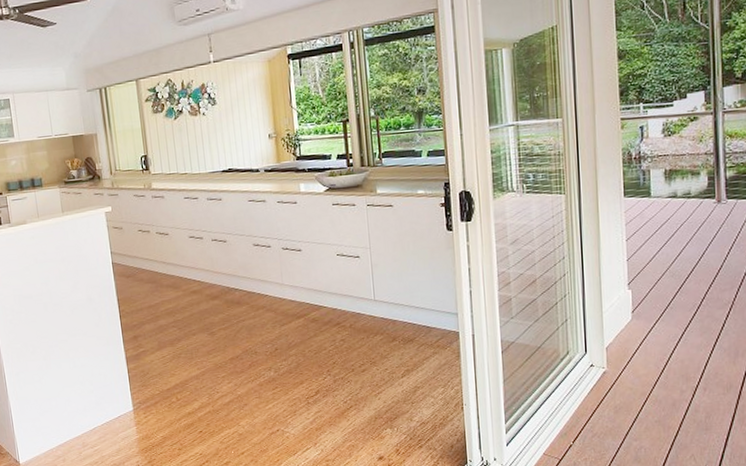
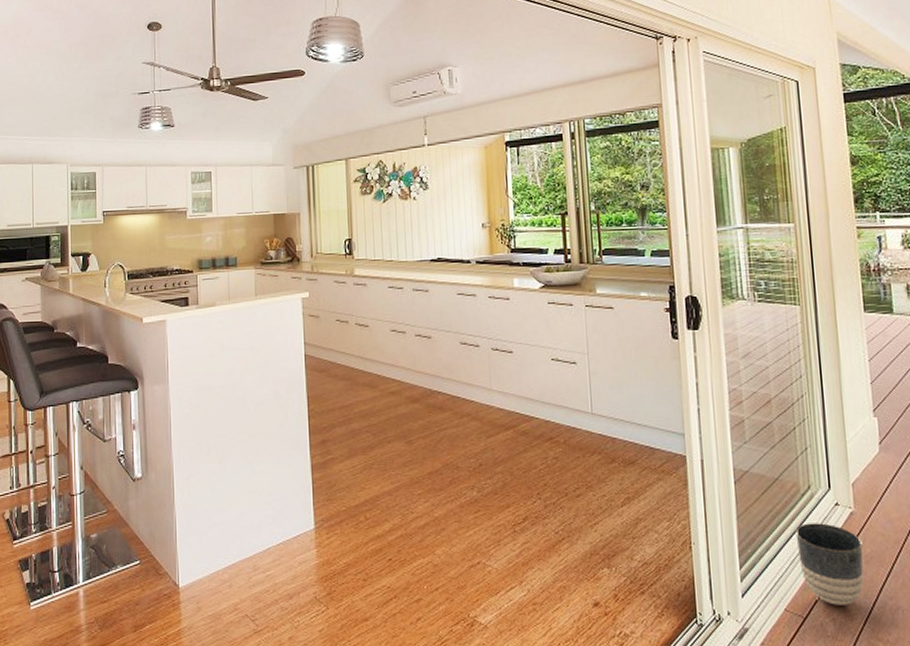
planter: none [554,382,613,448] -> present [795,523,864,605]

